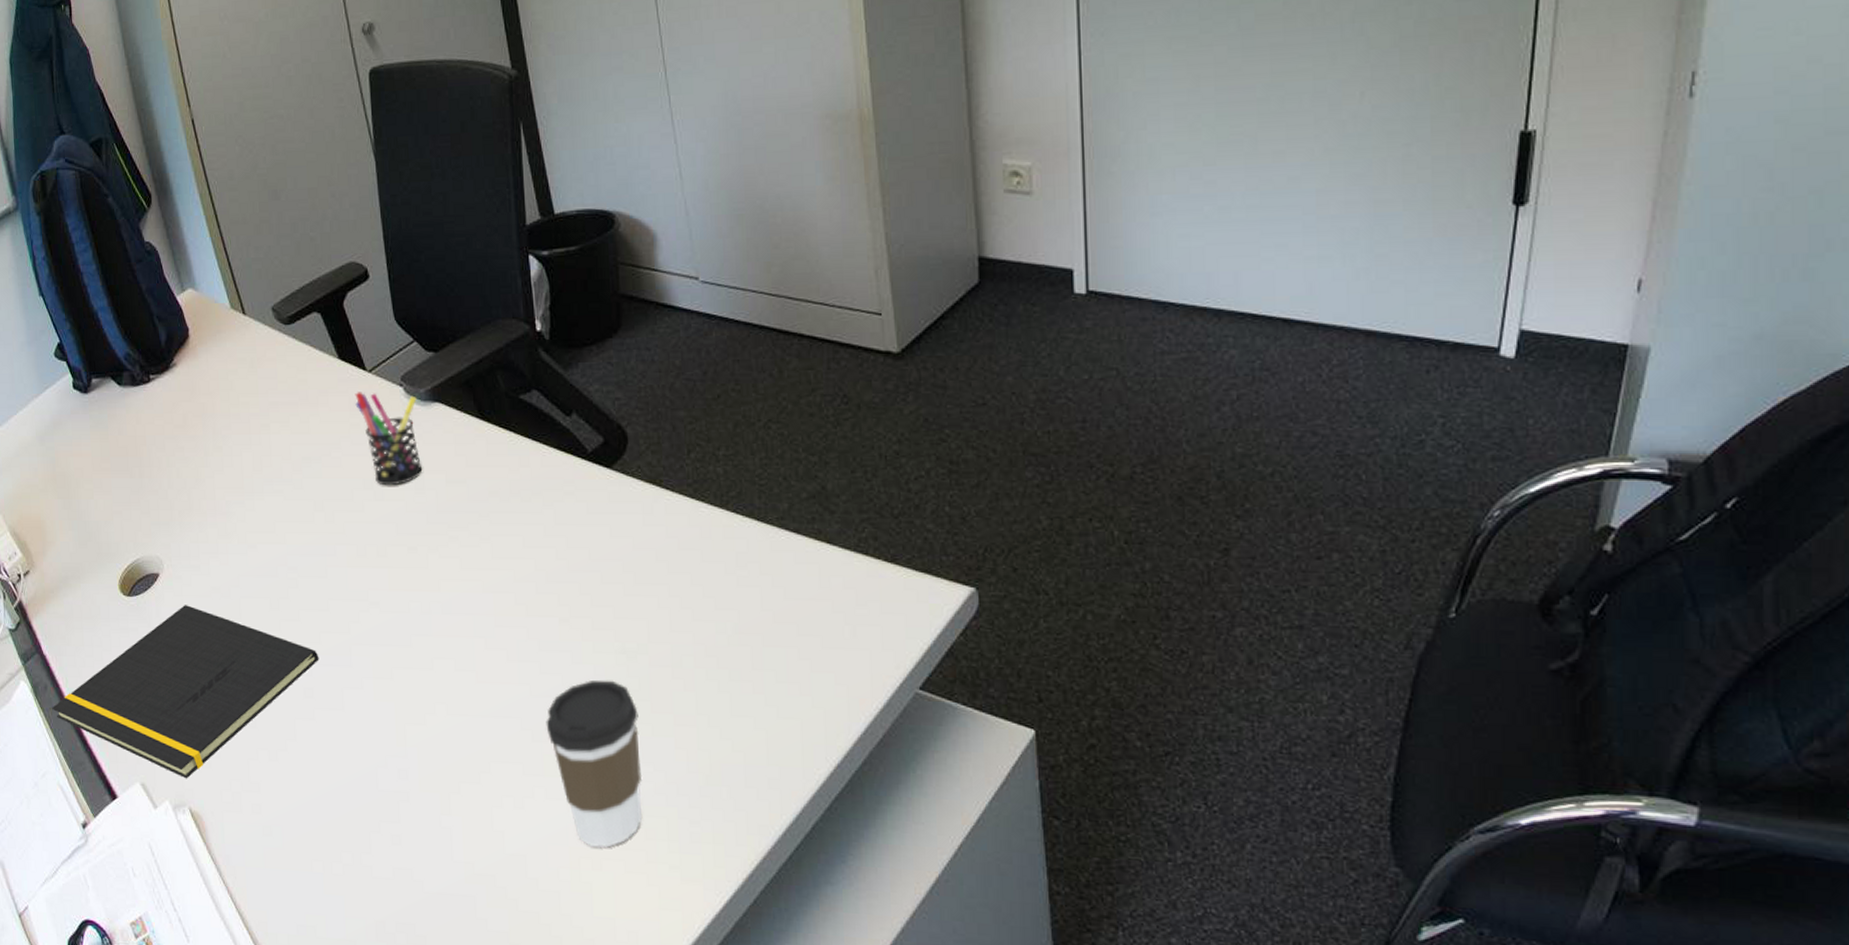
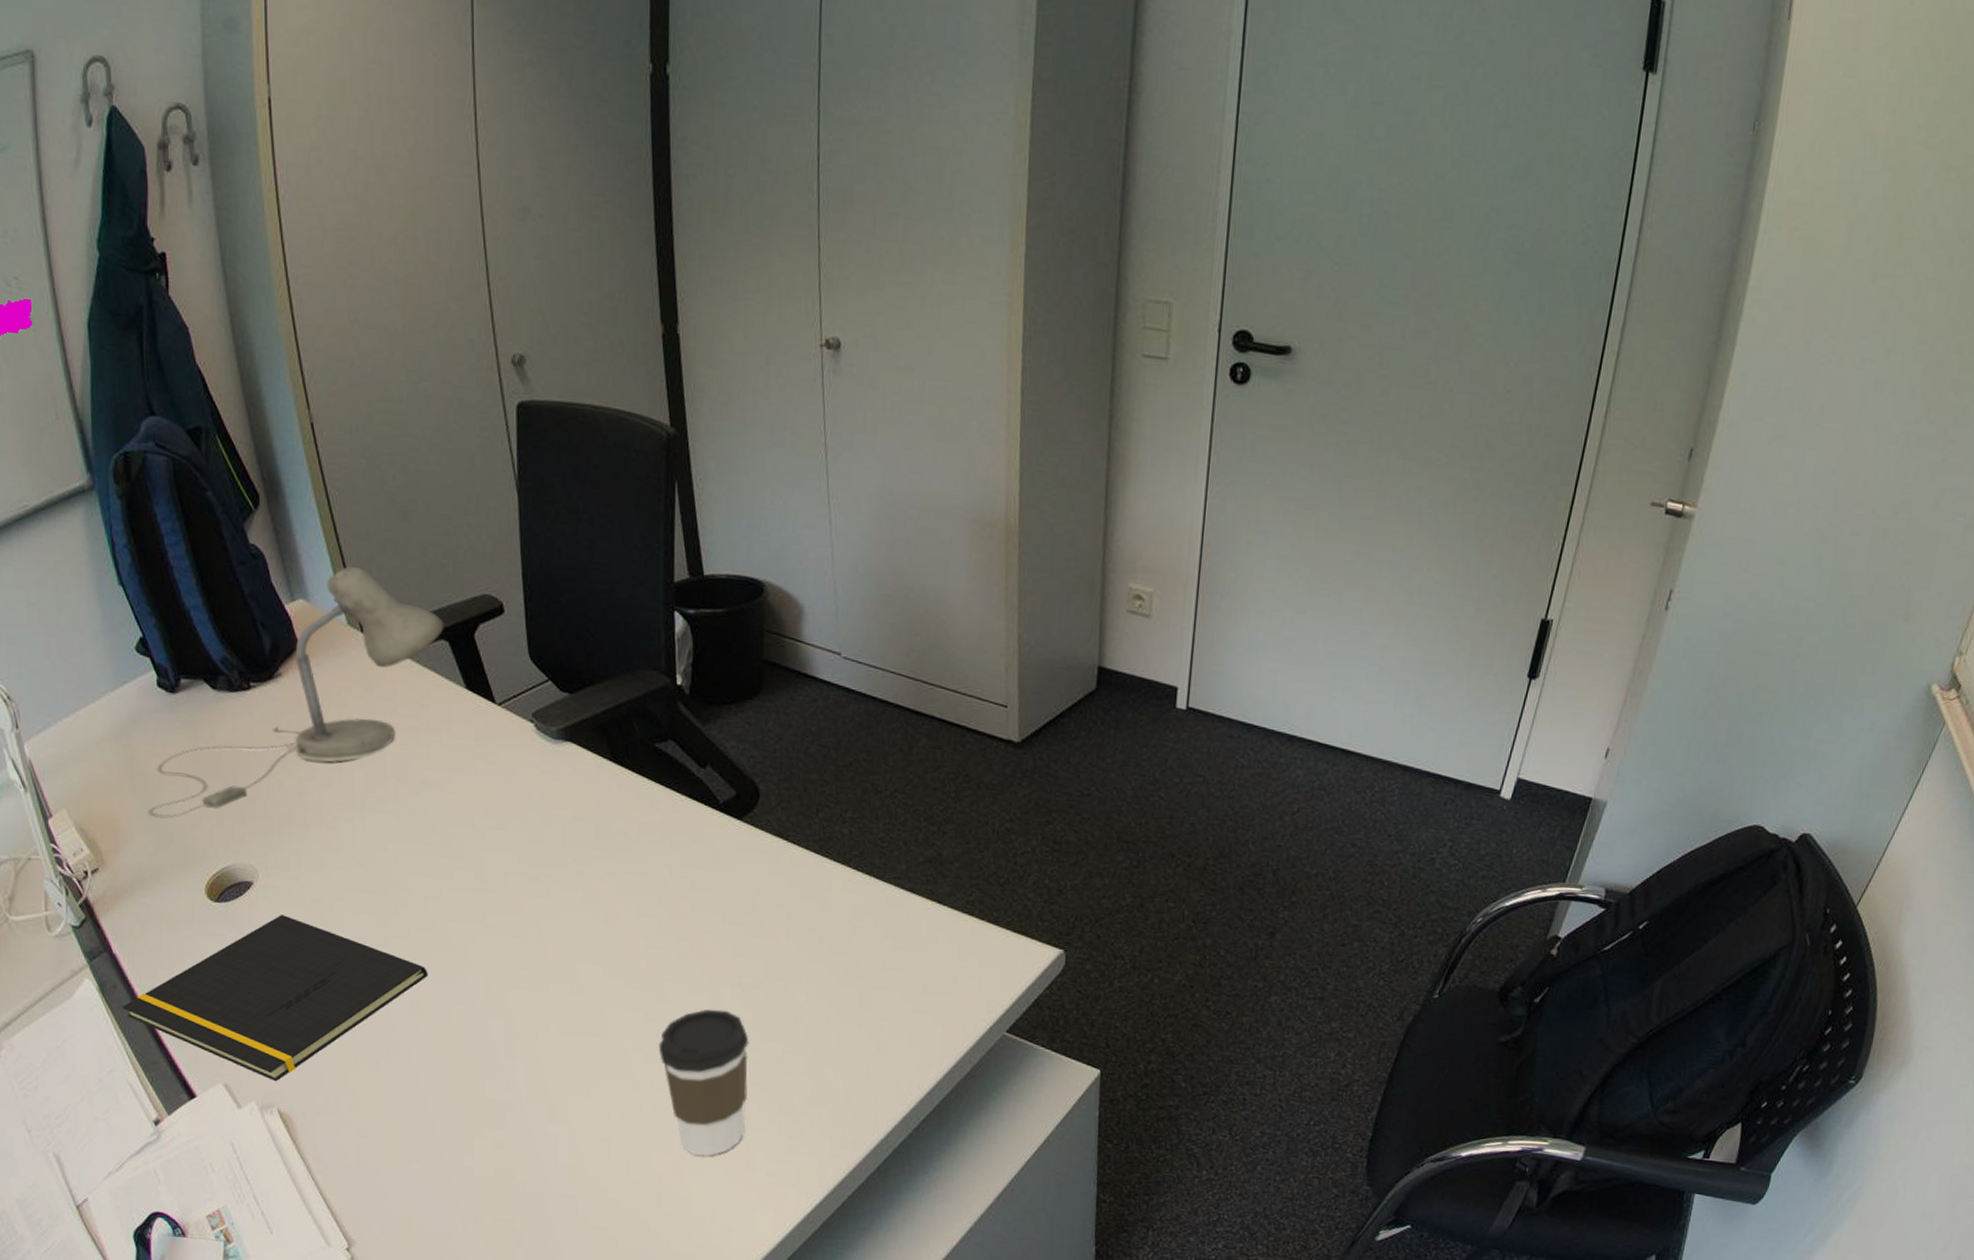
desk lamp: none [68,250,316,517] -> present [148,565,444,819]
pen holder: present [355,392,423,486] -> none [482,723,550,817]

